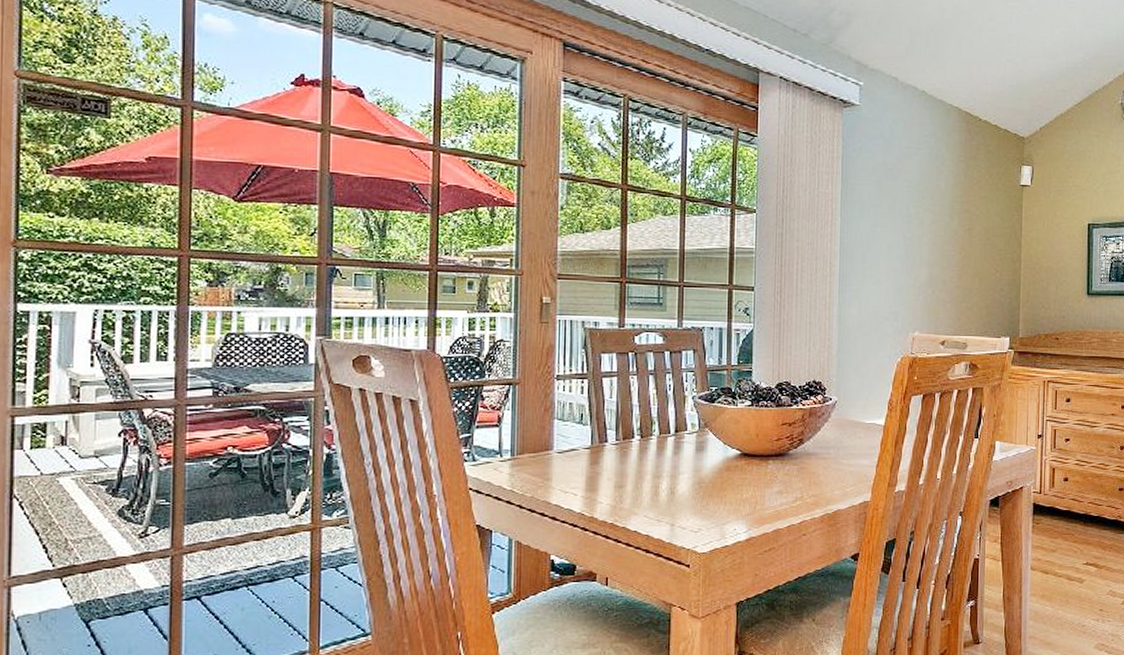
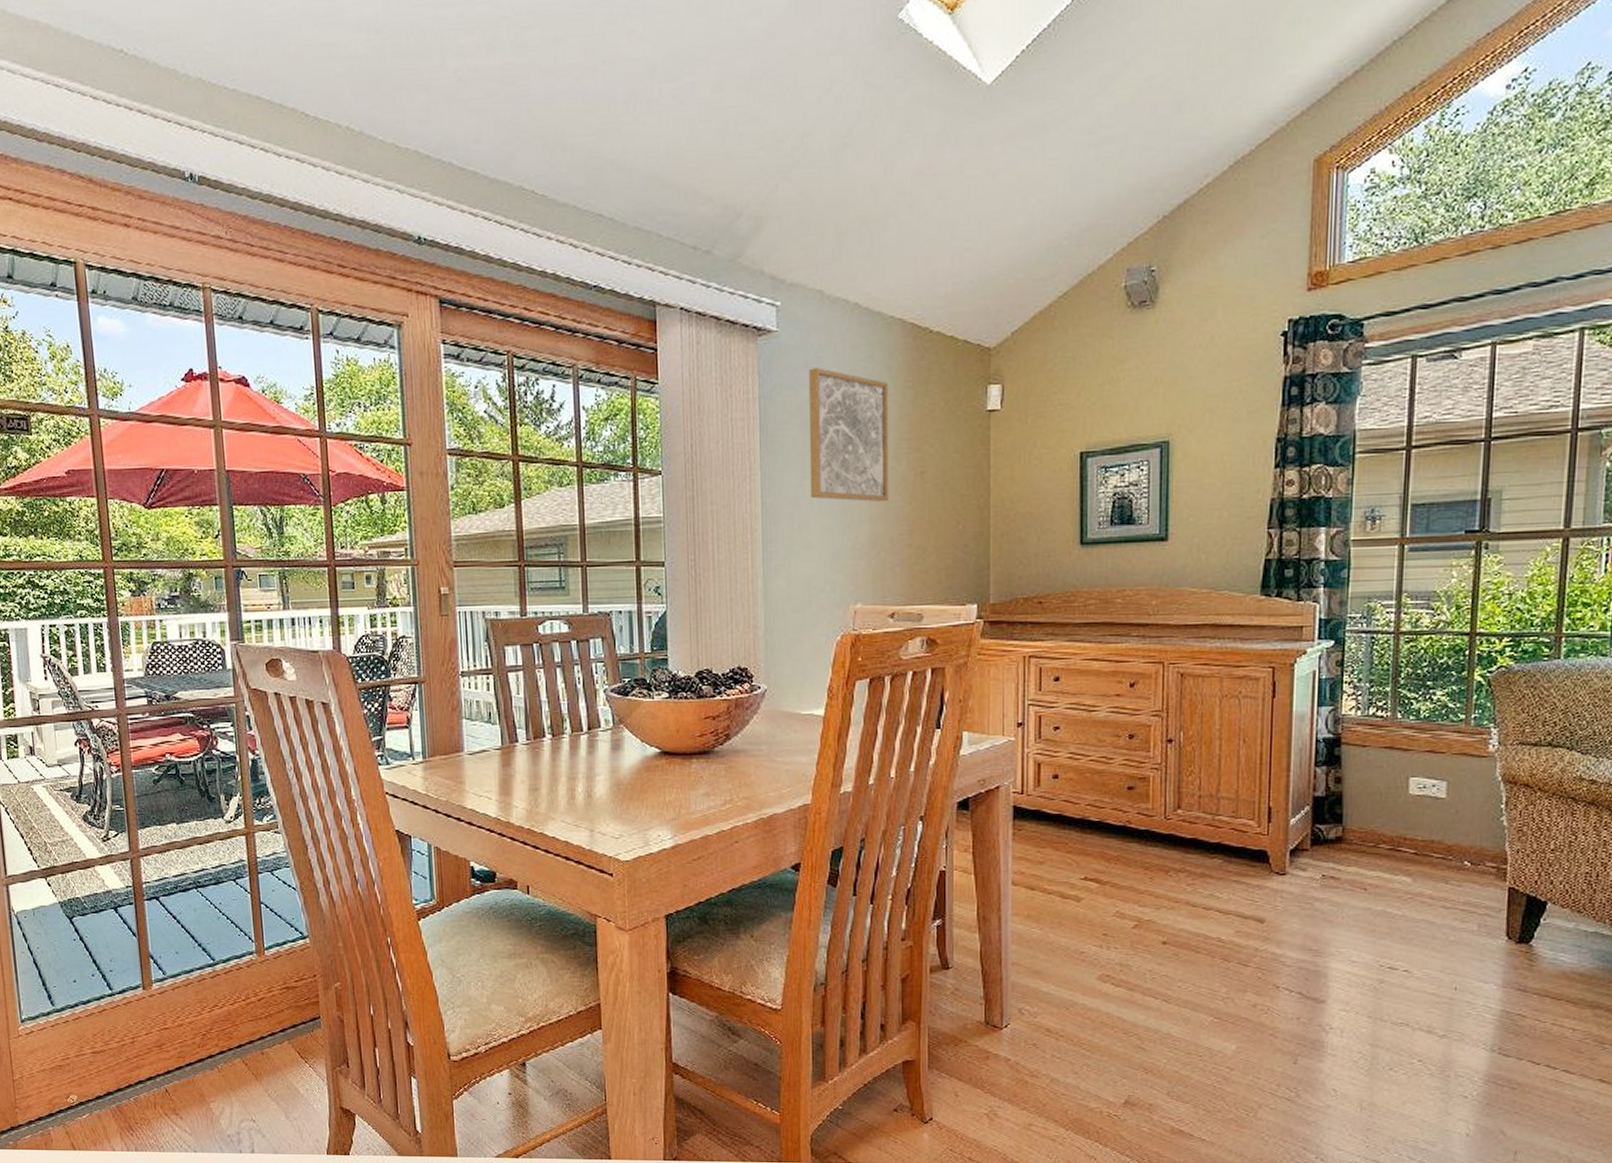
wall art: none [880,138,946,251] -> present [809,367,889,503]

